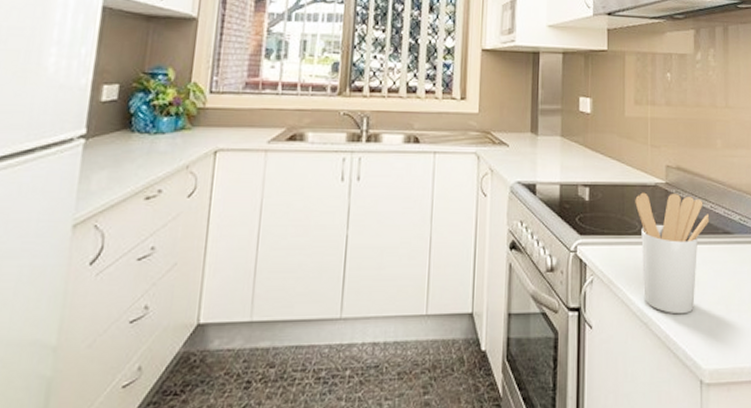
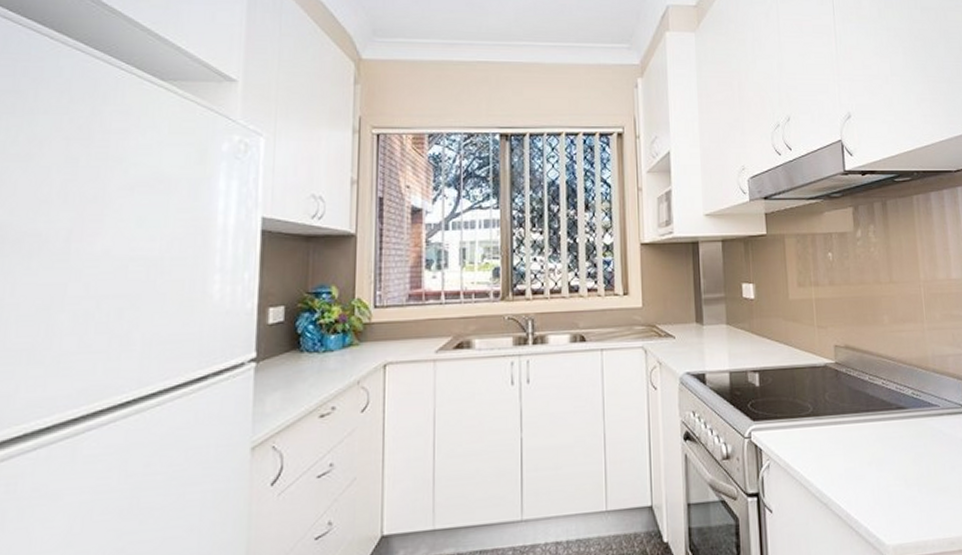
utensil holder: present [635,192,710,315] -> none [806,373,882,493]

